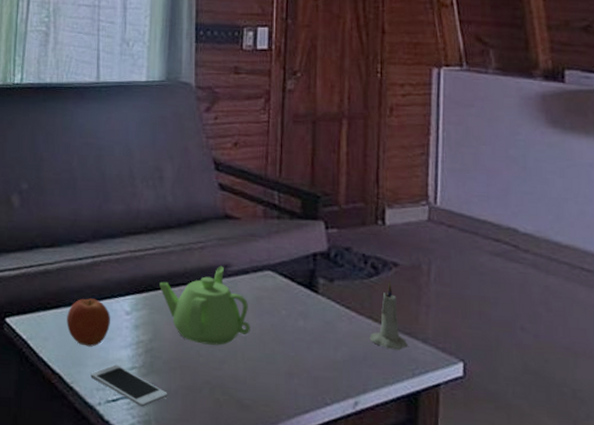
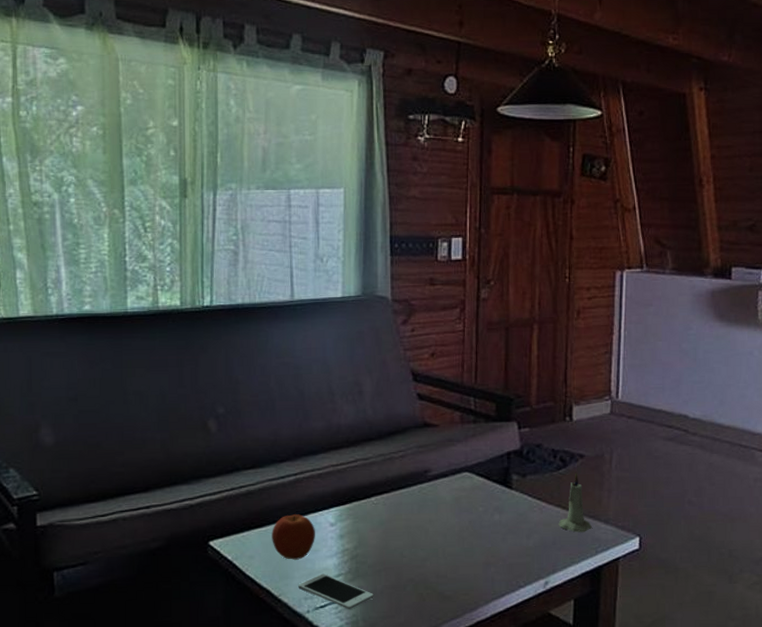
teapot: present [159,266,250,346] -> none [362,471,450,546]

